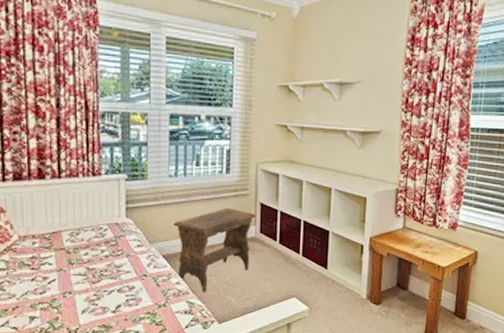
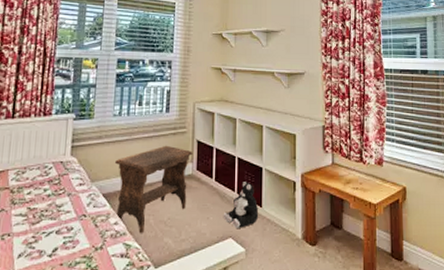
plush toy: none [287,243,324,288] -> present [223,180,259,228]

